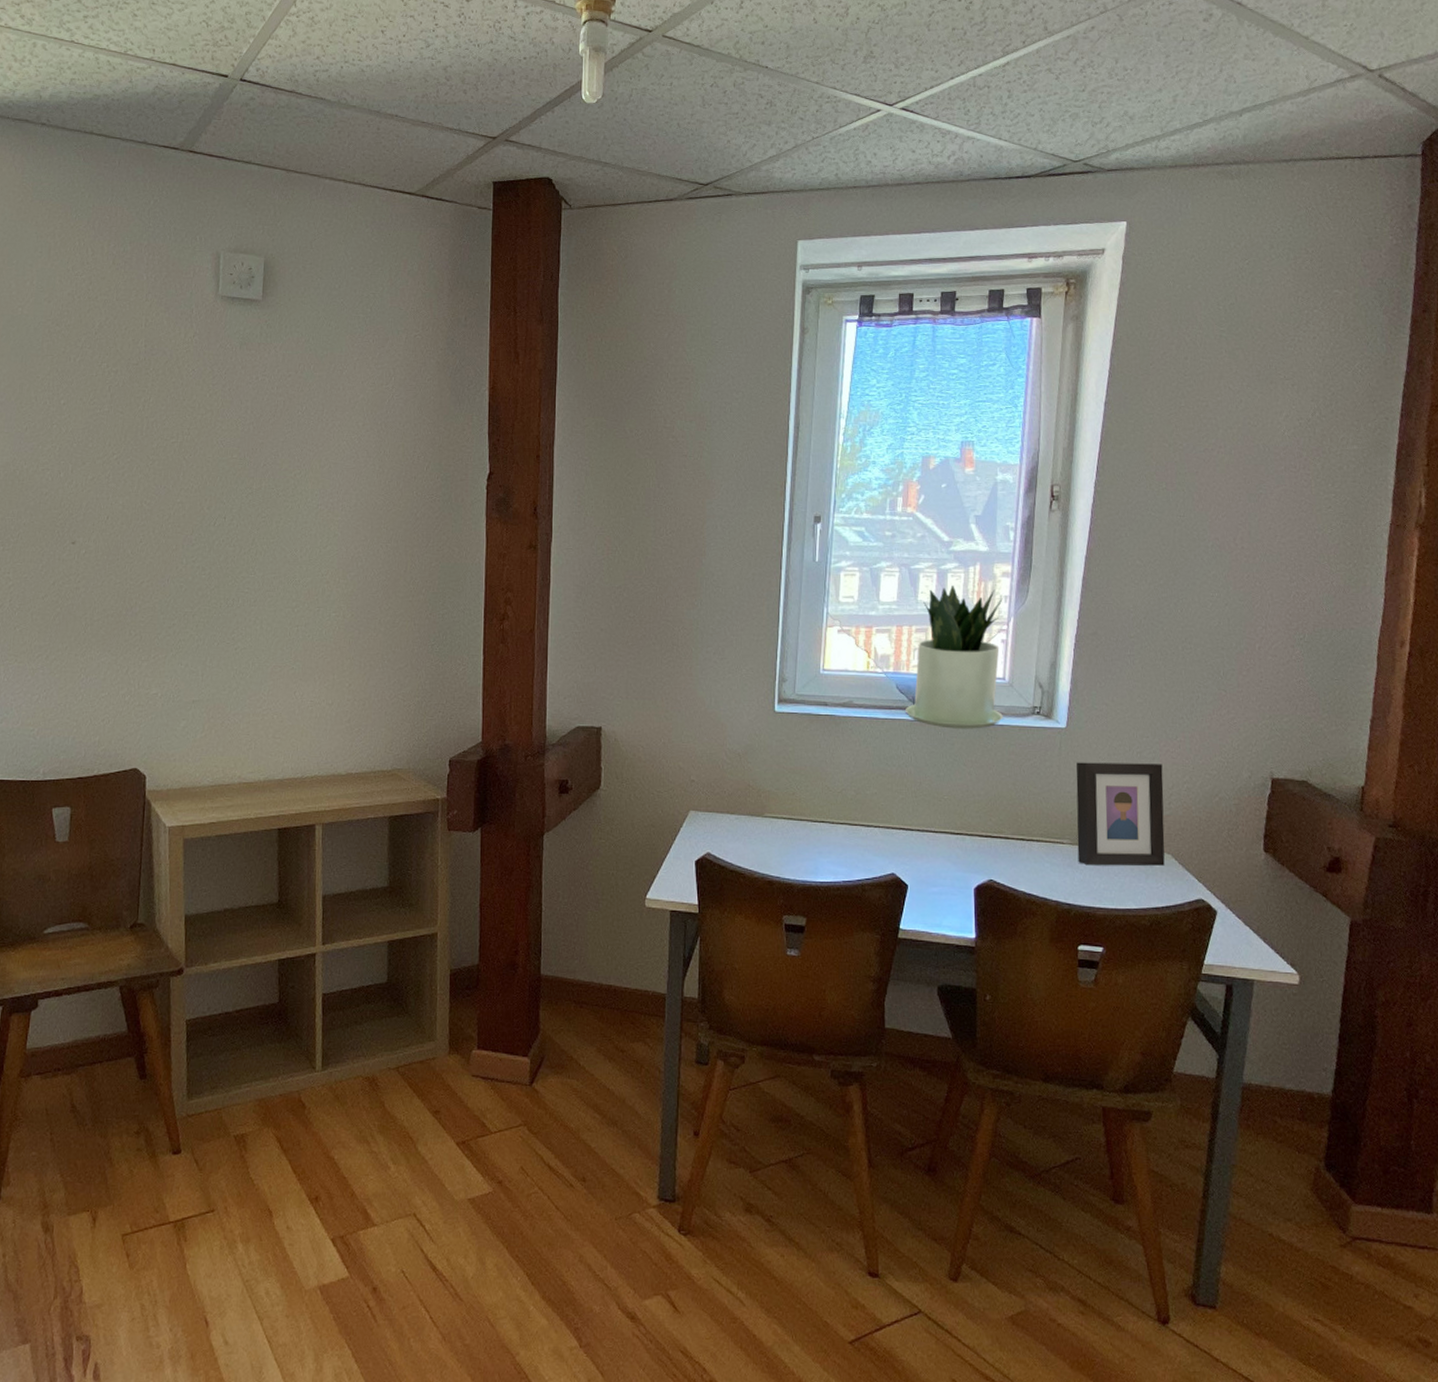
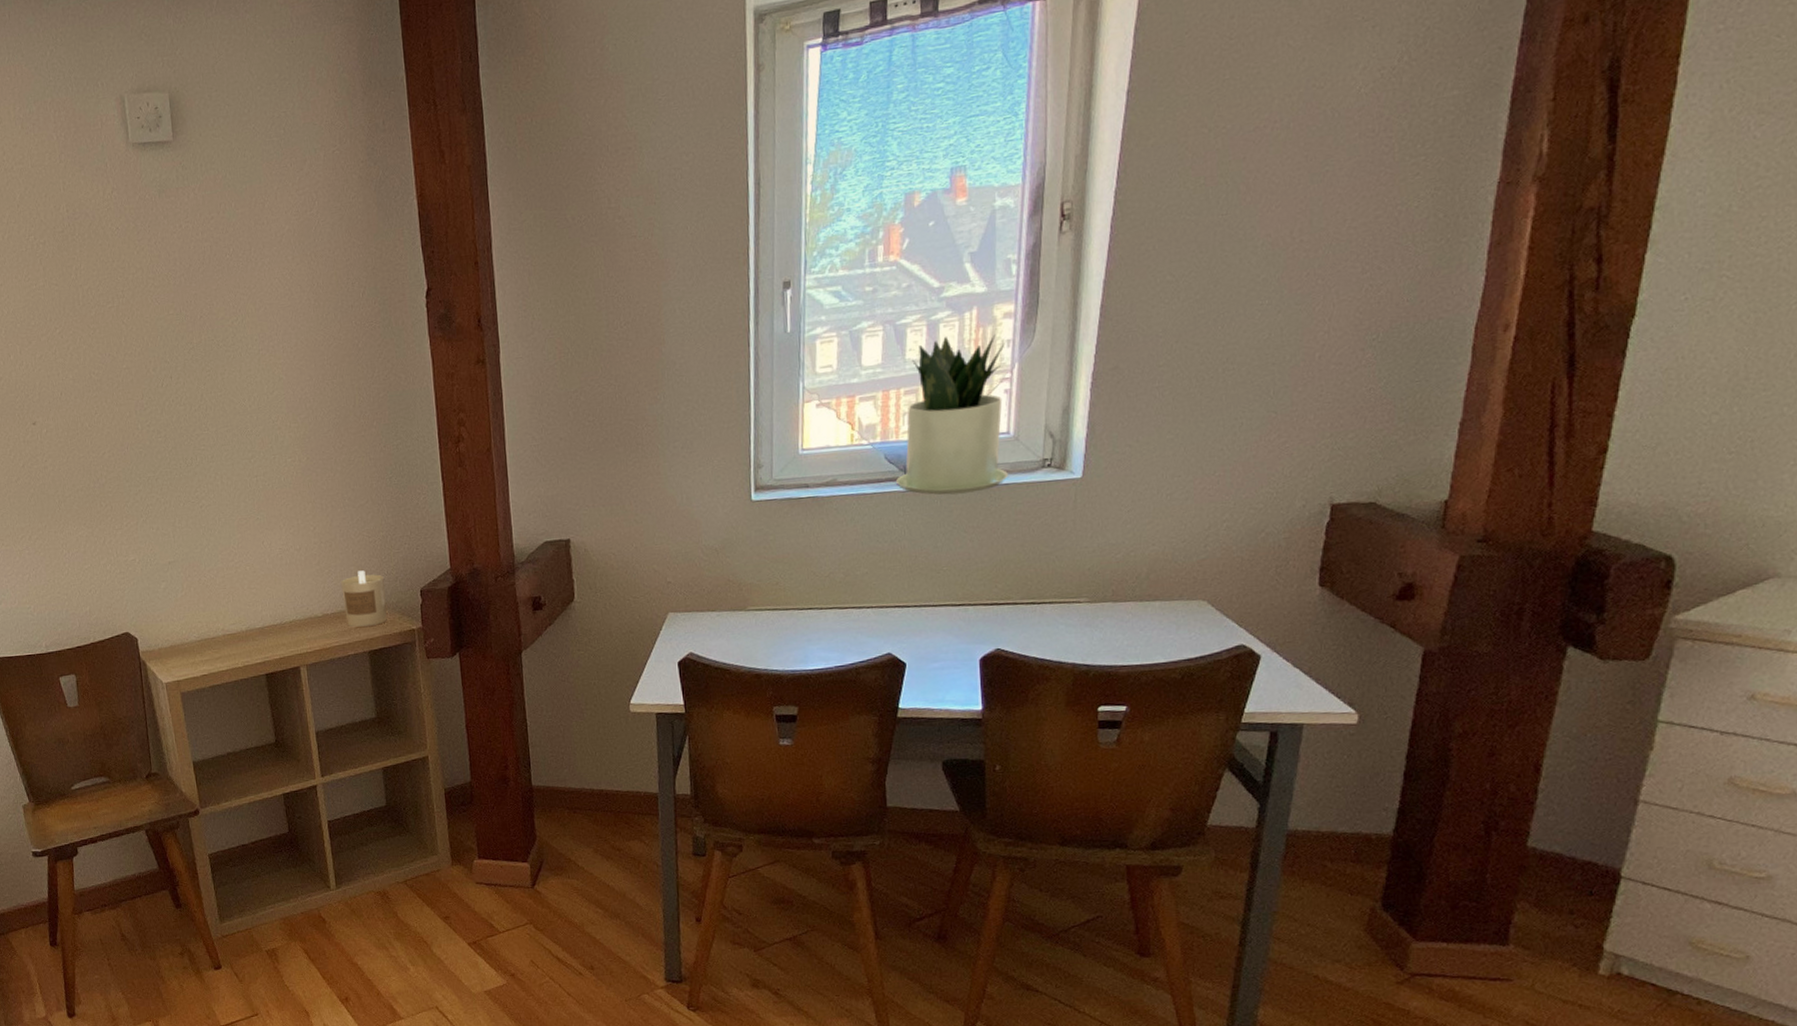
candle: none [369,733,414,792] -> present [341,570,387,628]
picture frame: present [1076,762,1165,866] -> none [1094,504,1200,623]

